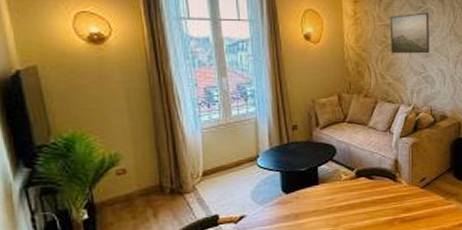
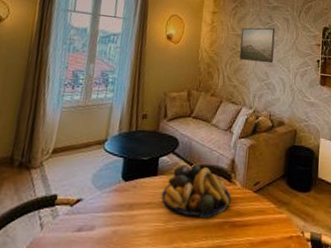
fruit bowl: none [327,168,398,218] -> present [162,164,231,219]

